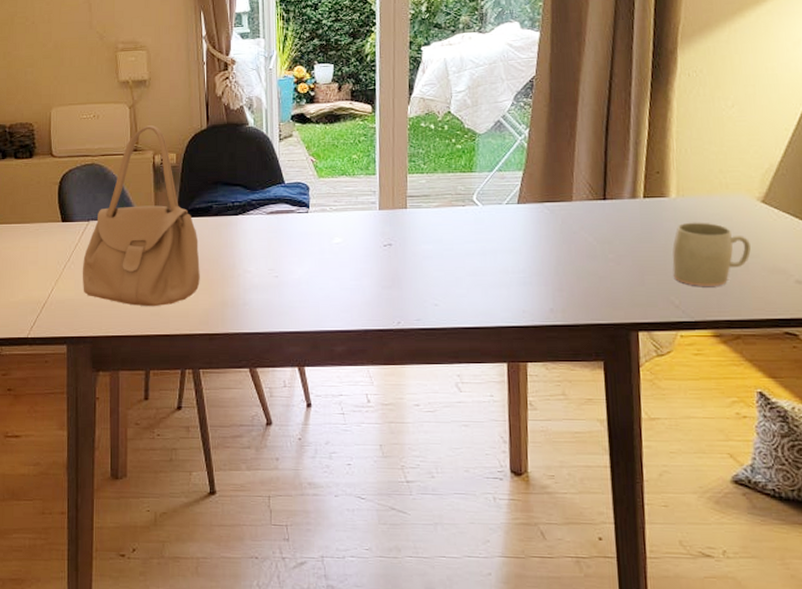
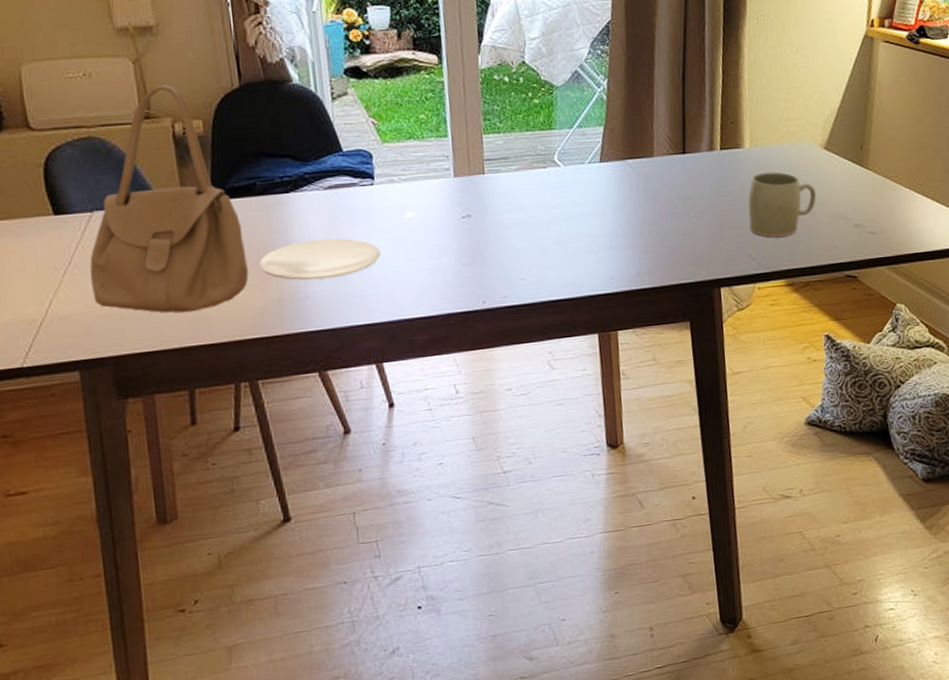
plate: none [210,256,310,289] -> present [259,238,381,281]

